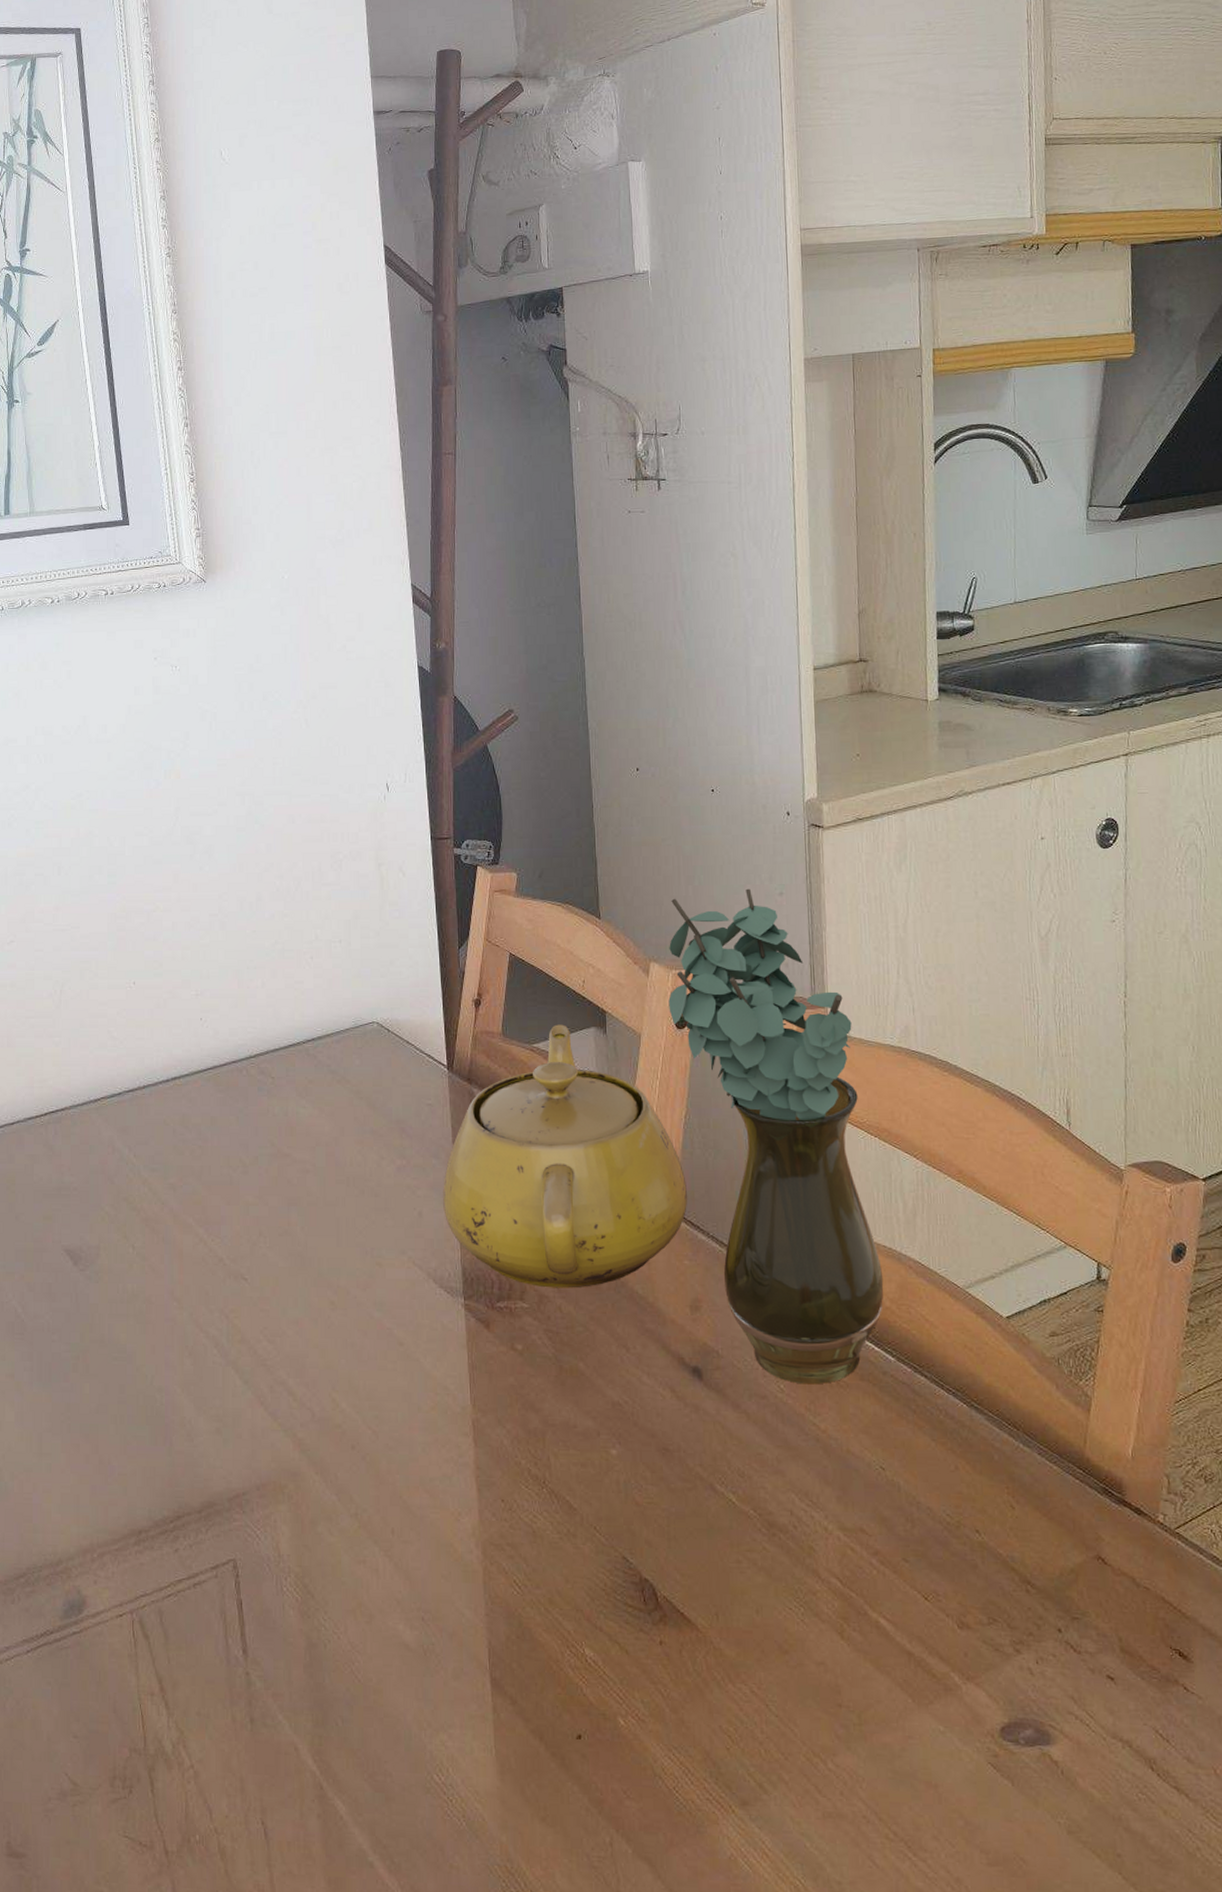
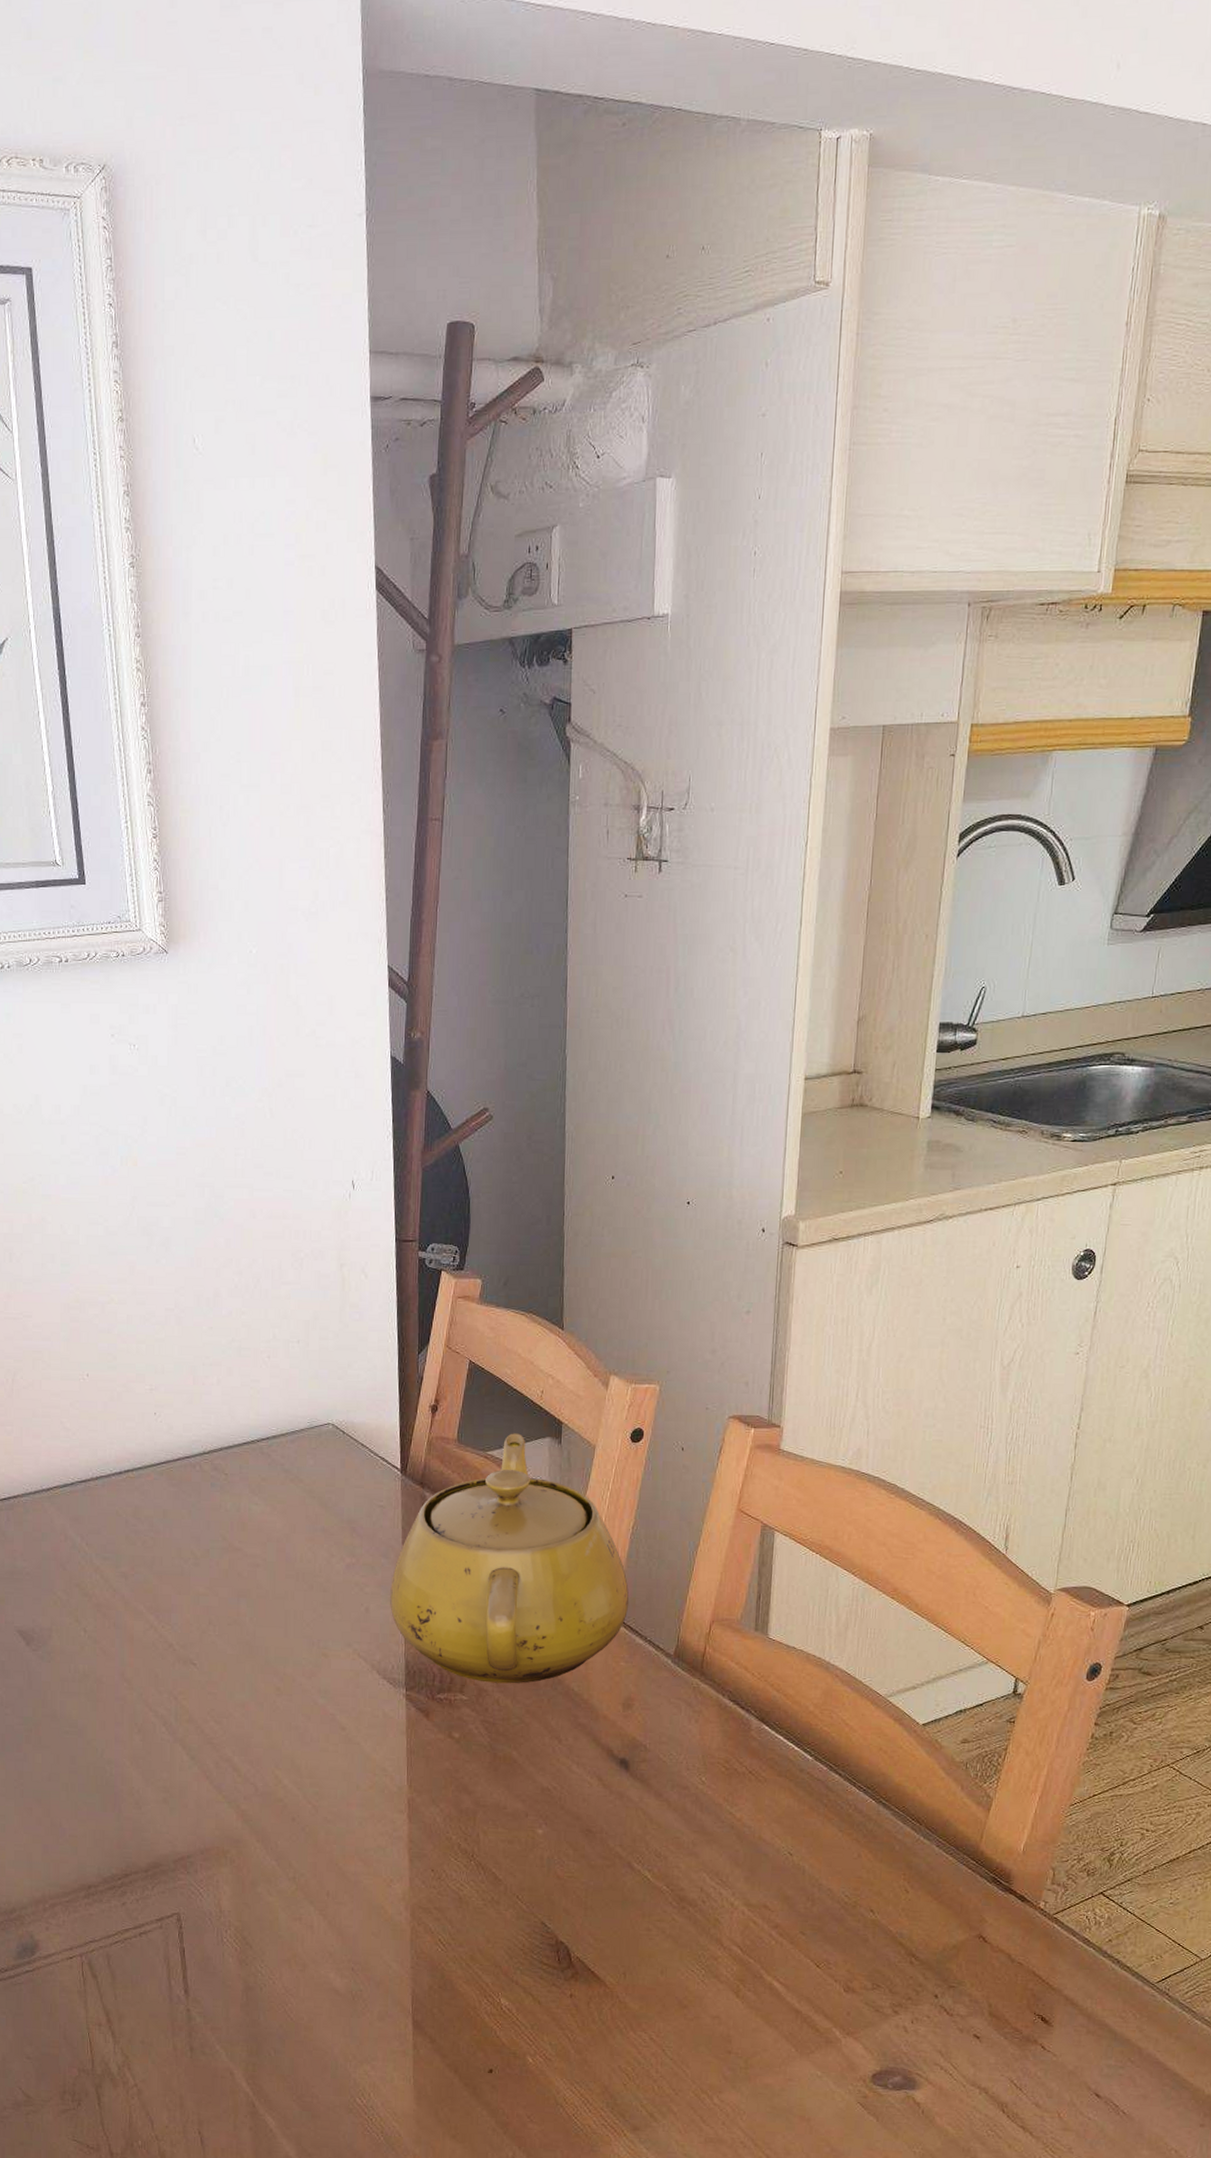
vase: present [668,888,884,1385] -> none [625,1305,810,1779]

